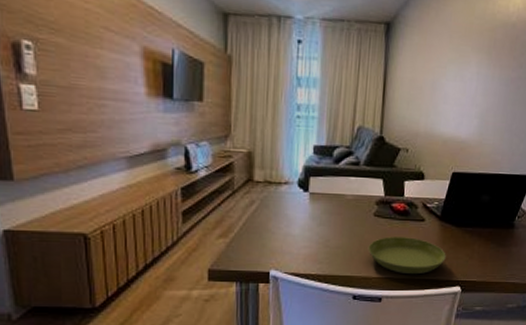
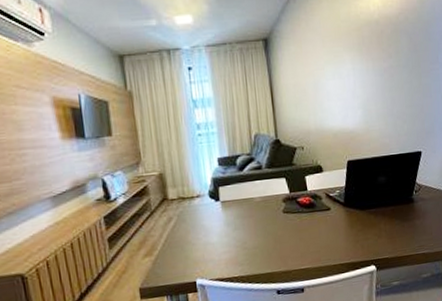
saucer: present [368,237,446,275] -> none [282,226,356,263]

